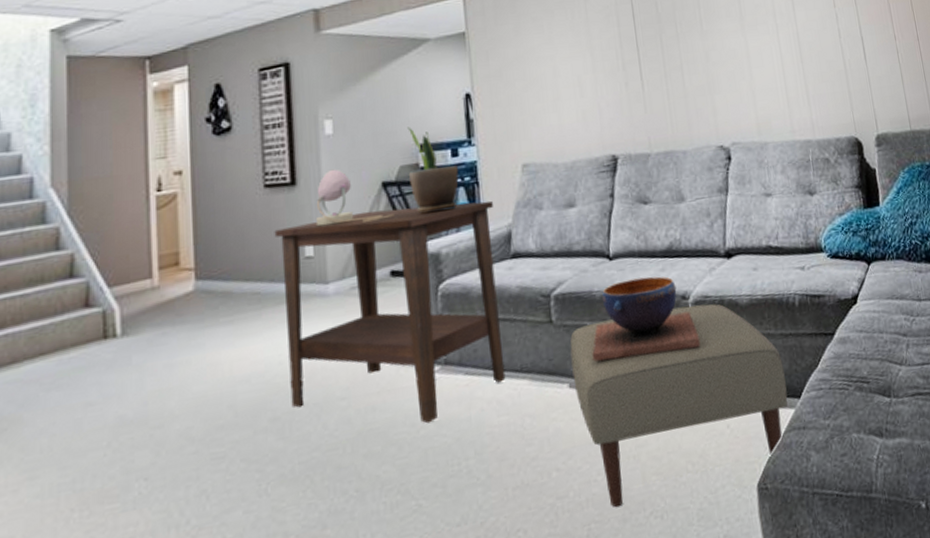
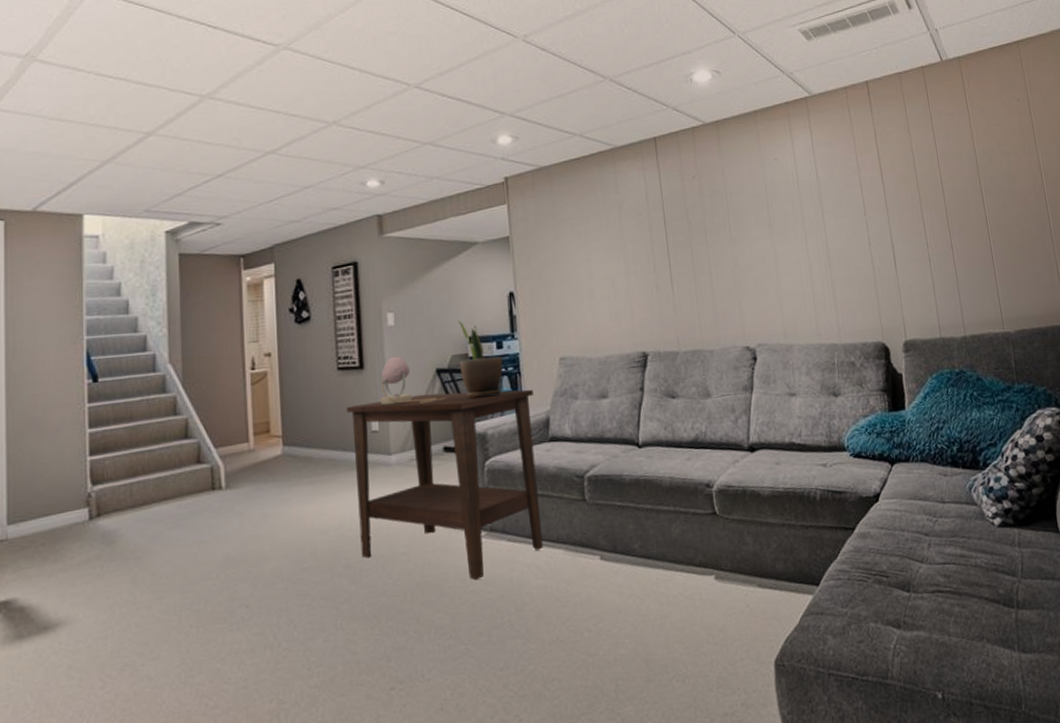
ottoman: present [570,303,788,508] -> none [601,493,807,669]
decorative bowl: present [592,276,701,362] -> none [621,465,723,538]

